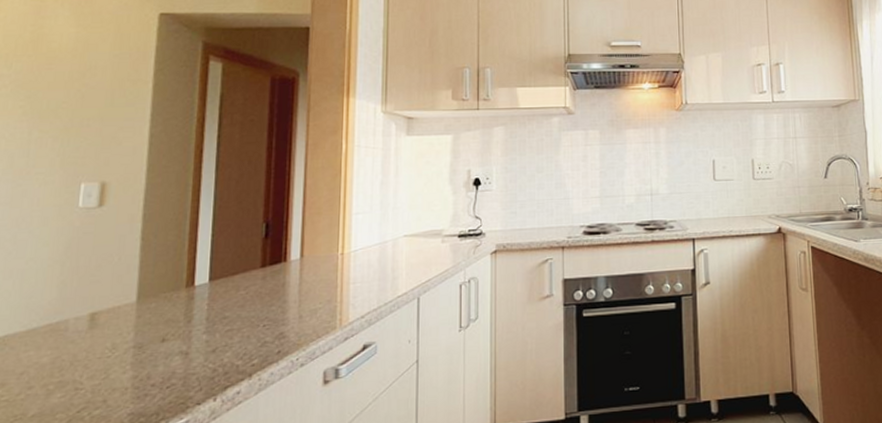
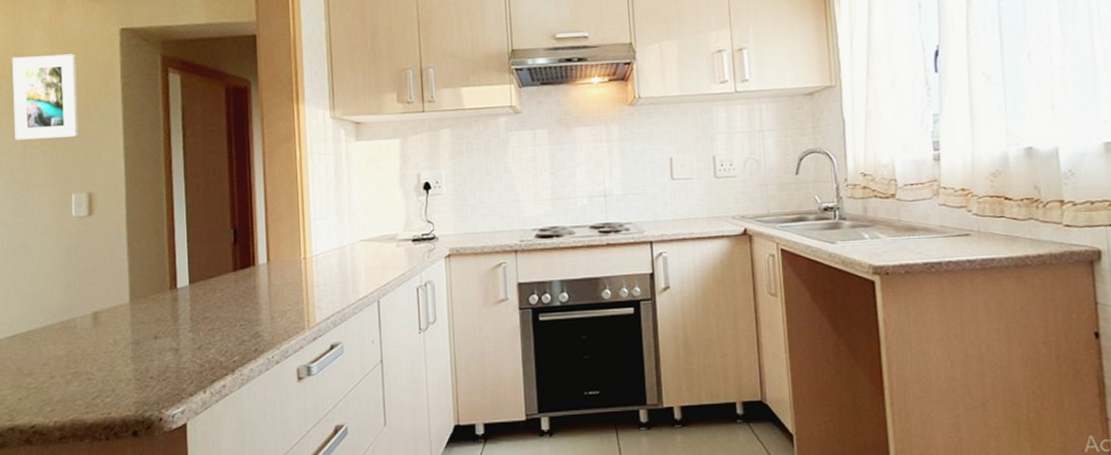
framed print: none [20,36,105,124] -> present [12,54,79,140]

